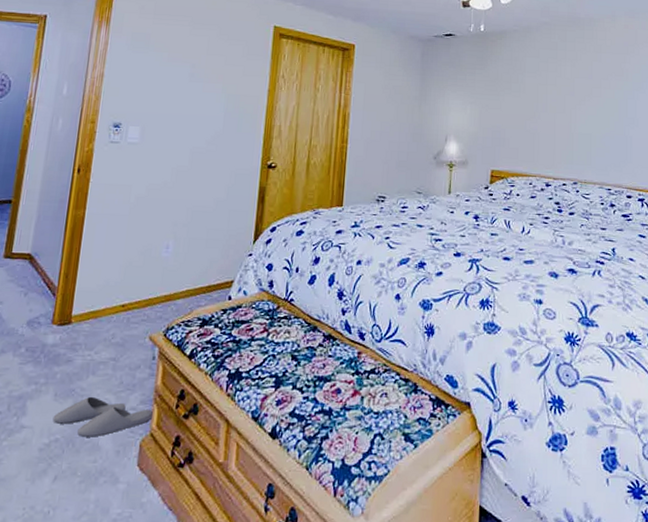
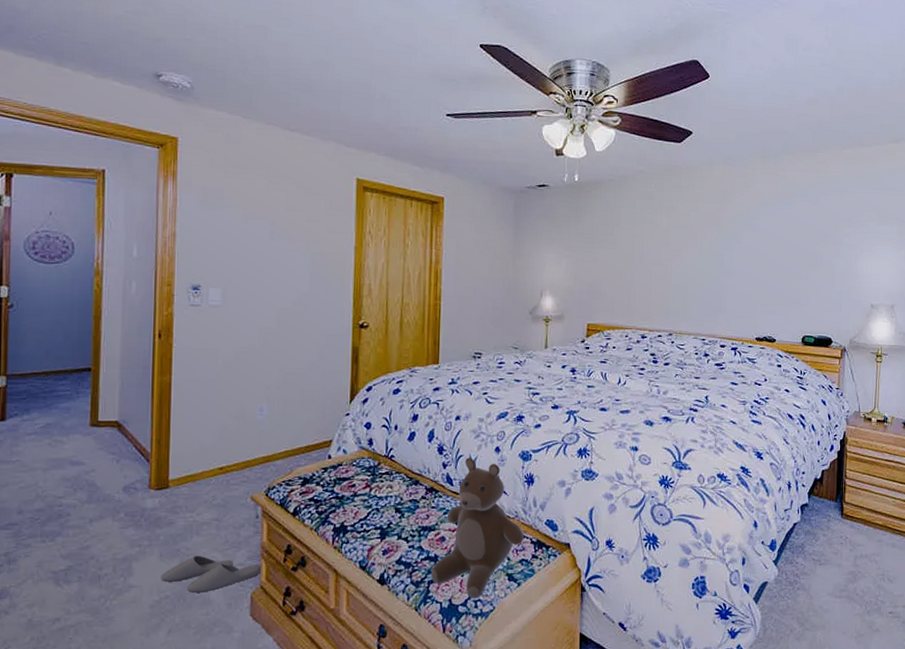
bear: none [323,303,423,460] -> present [430,457,524,599]

